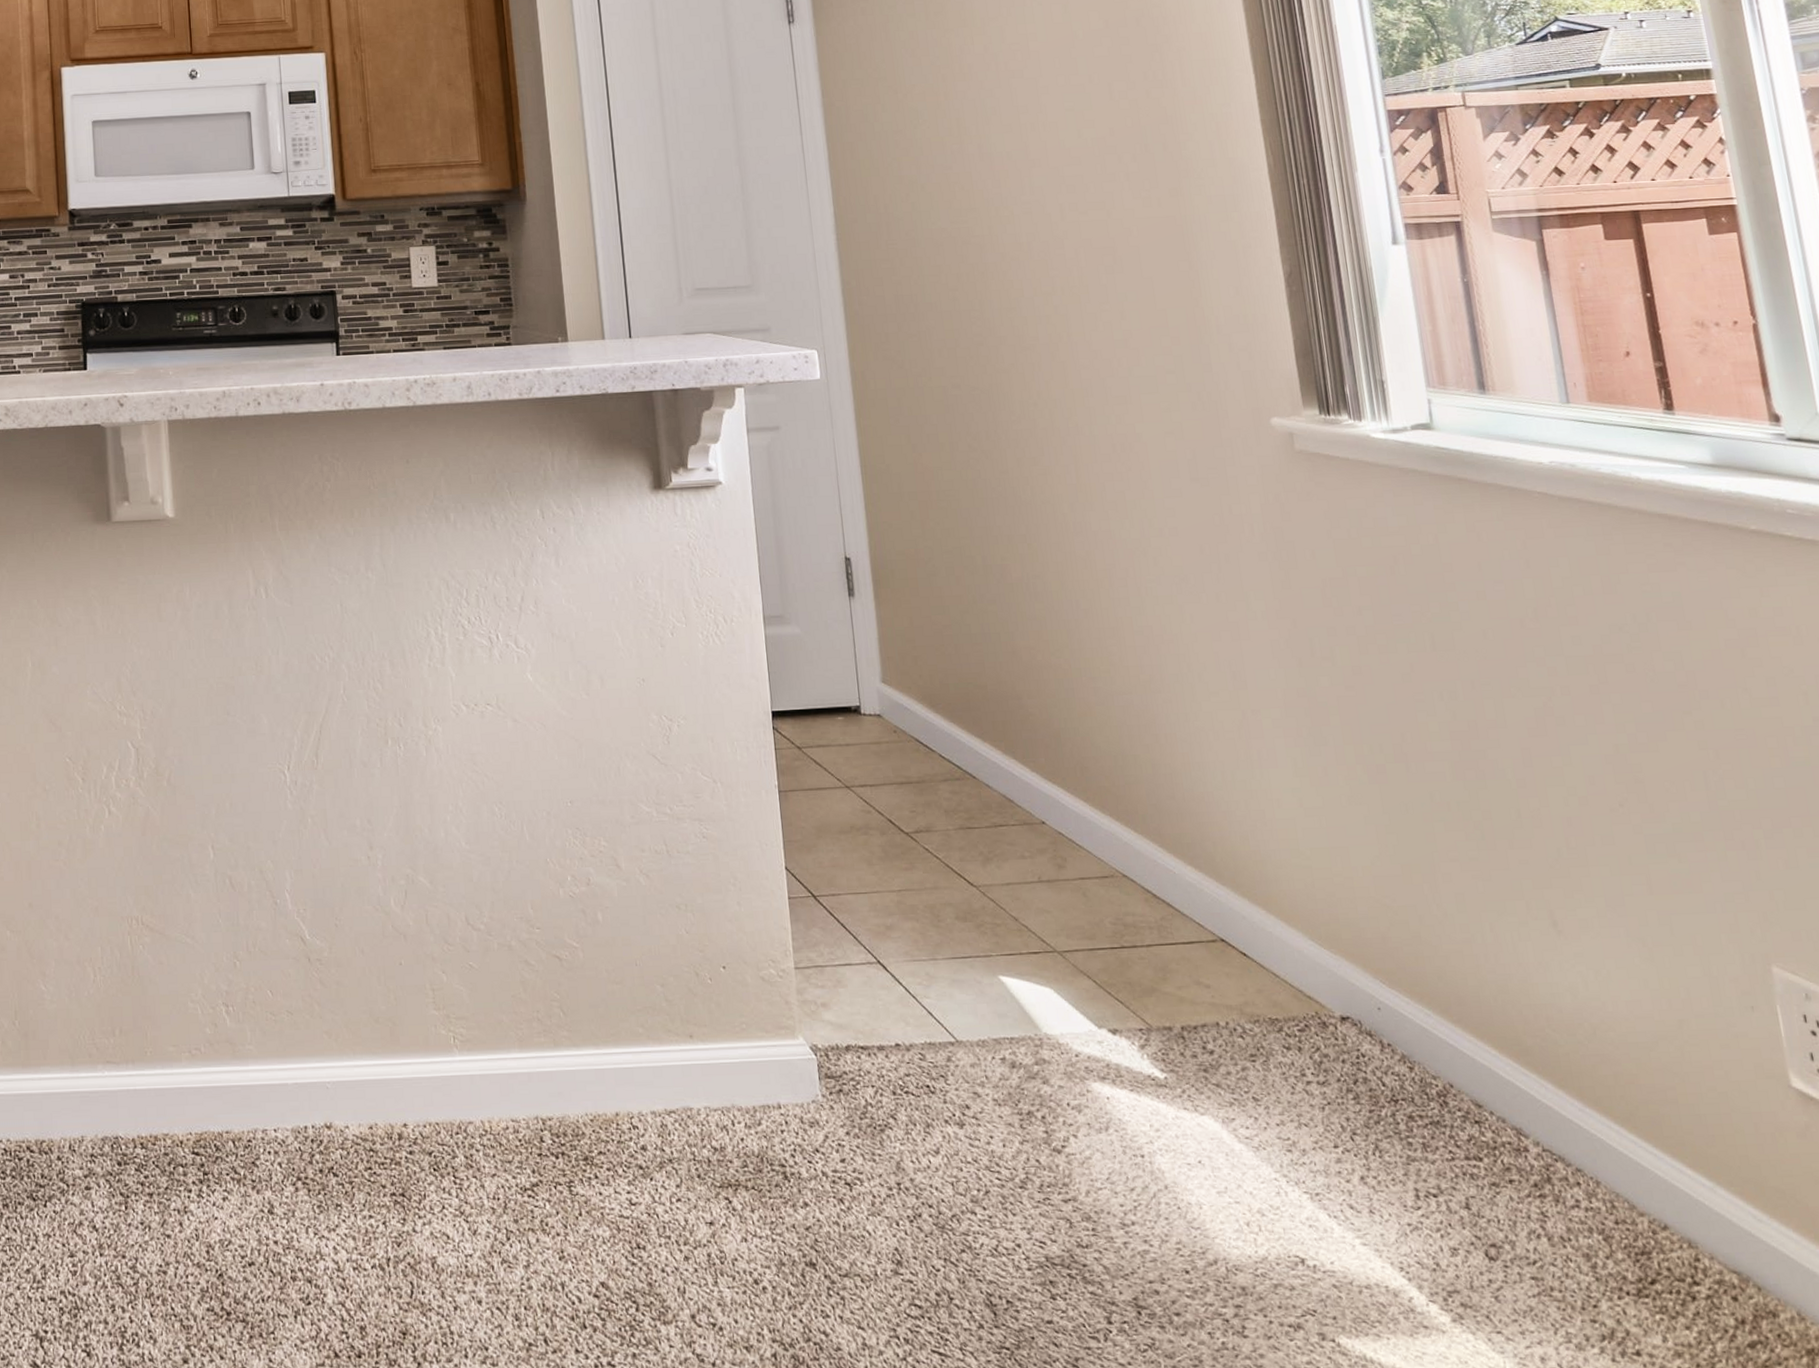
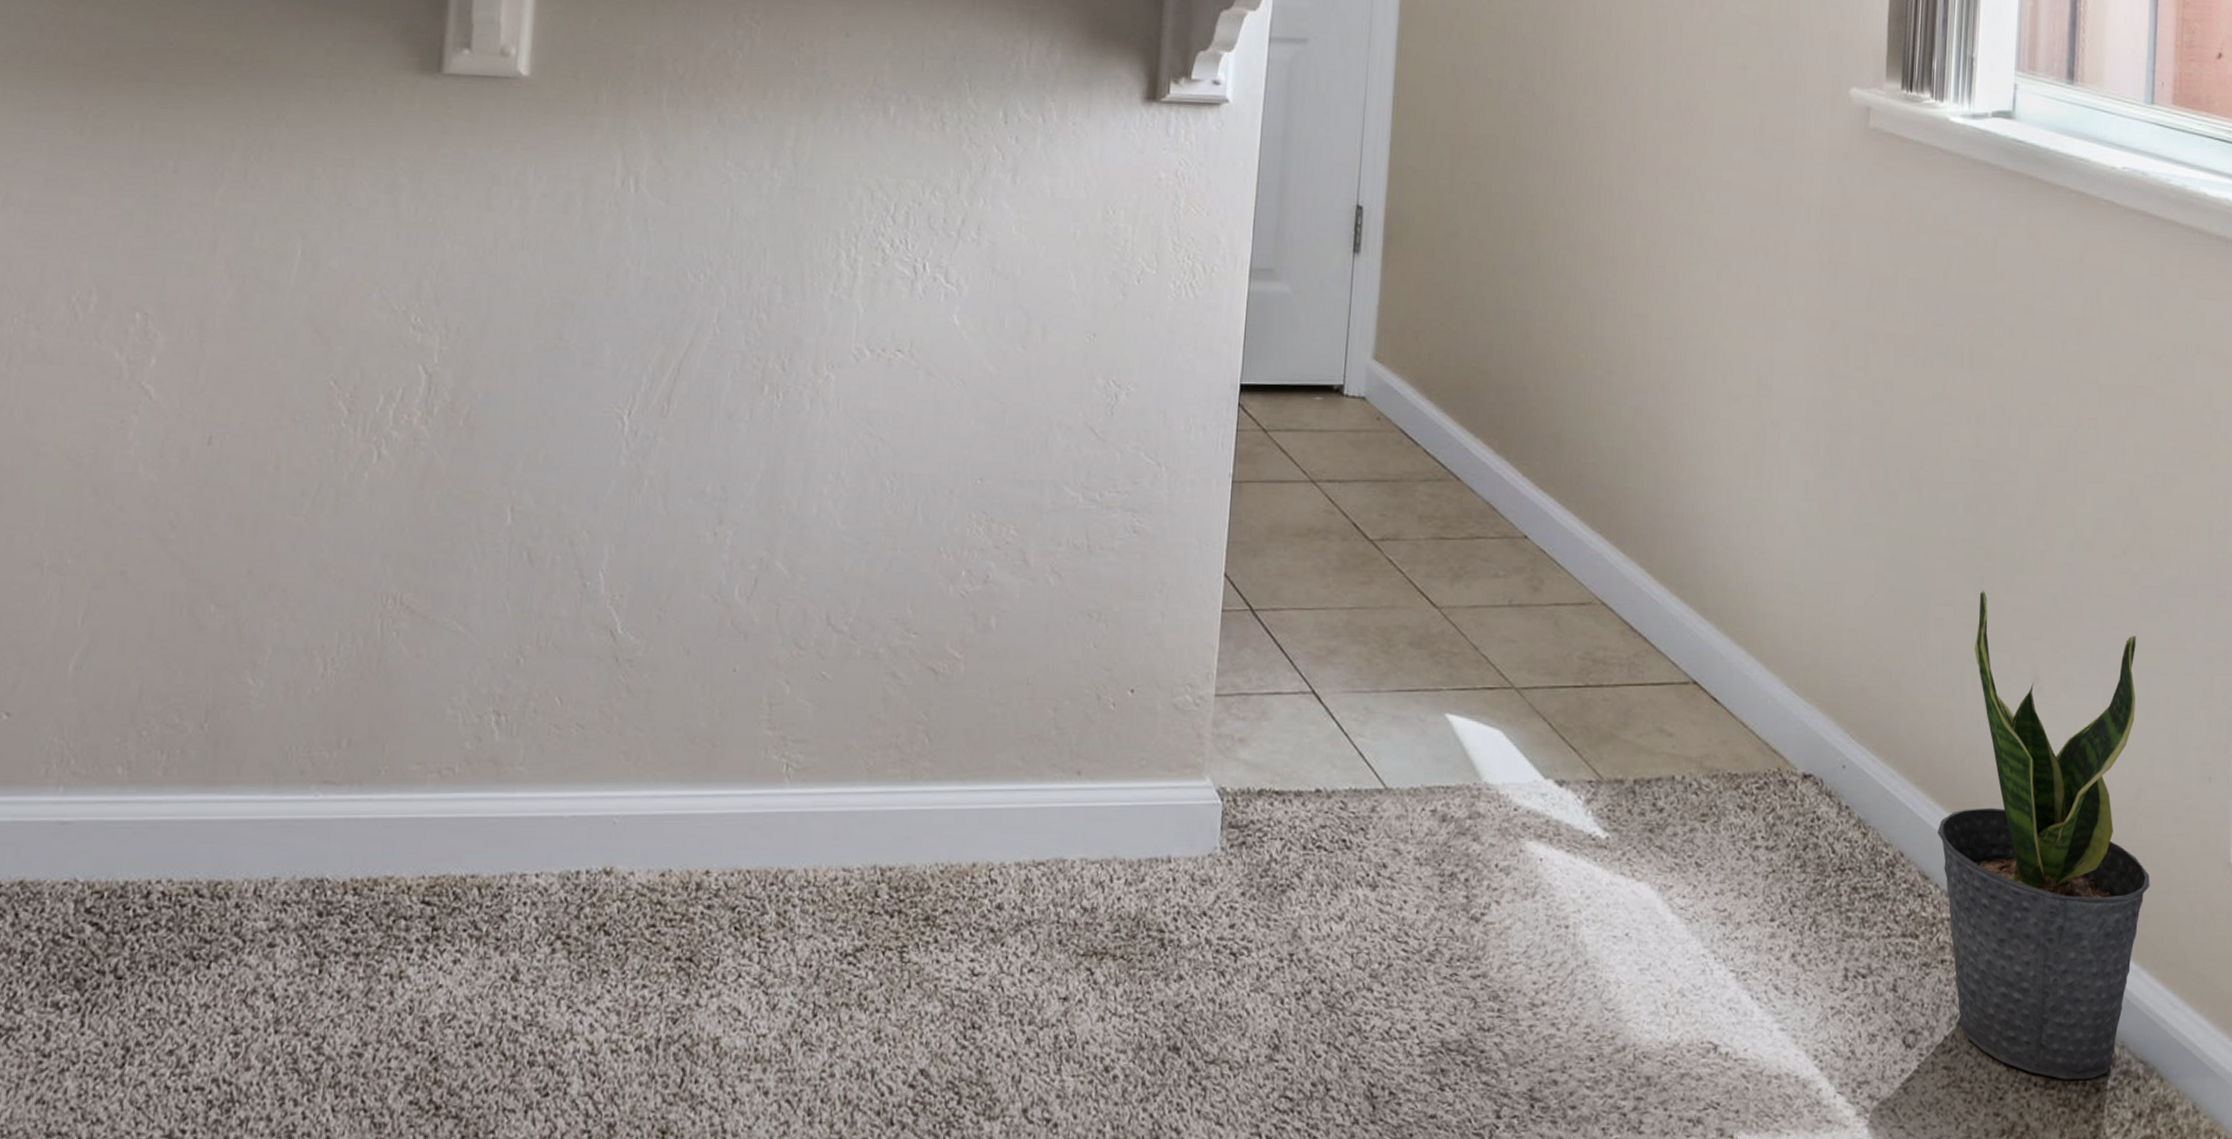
potted plant: none [1482,846,1710,1289] -> present [1938,590,2150,1080]

